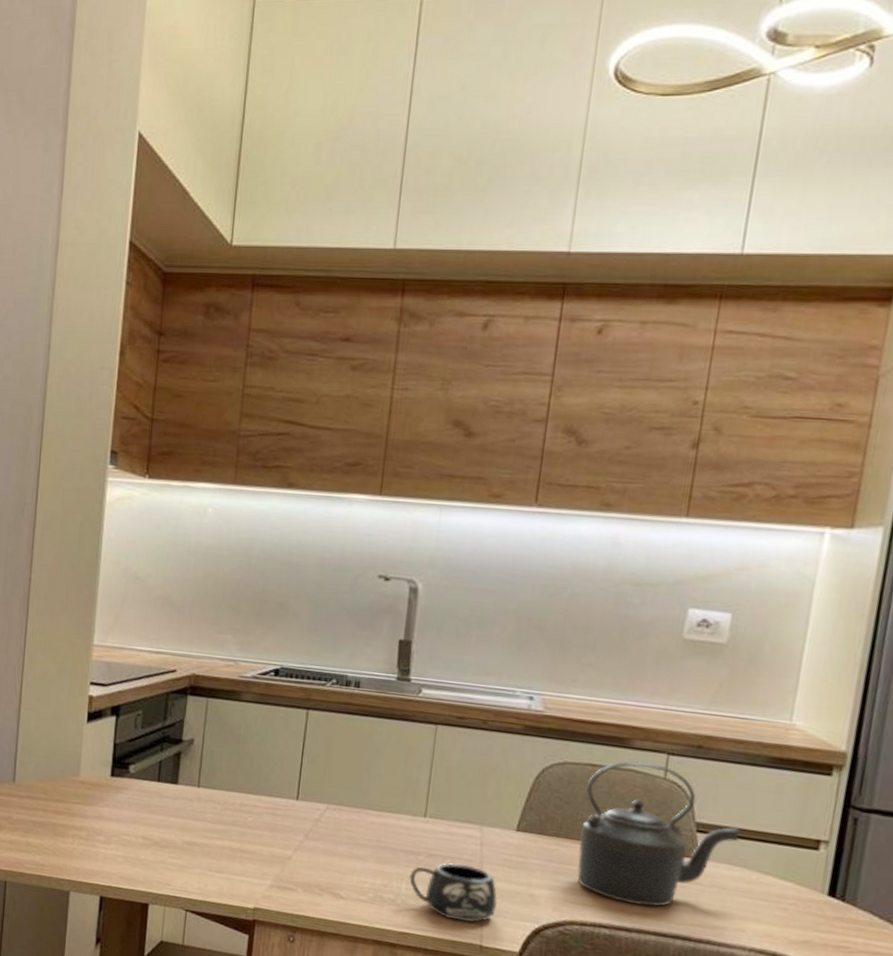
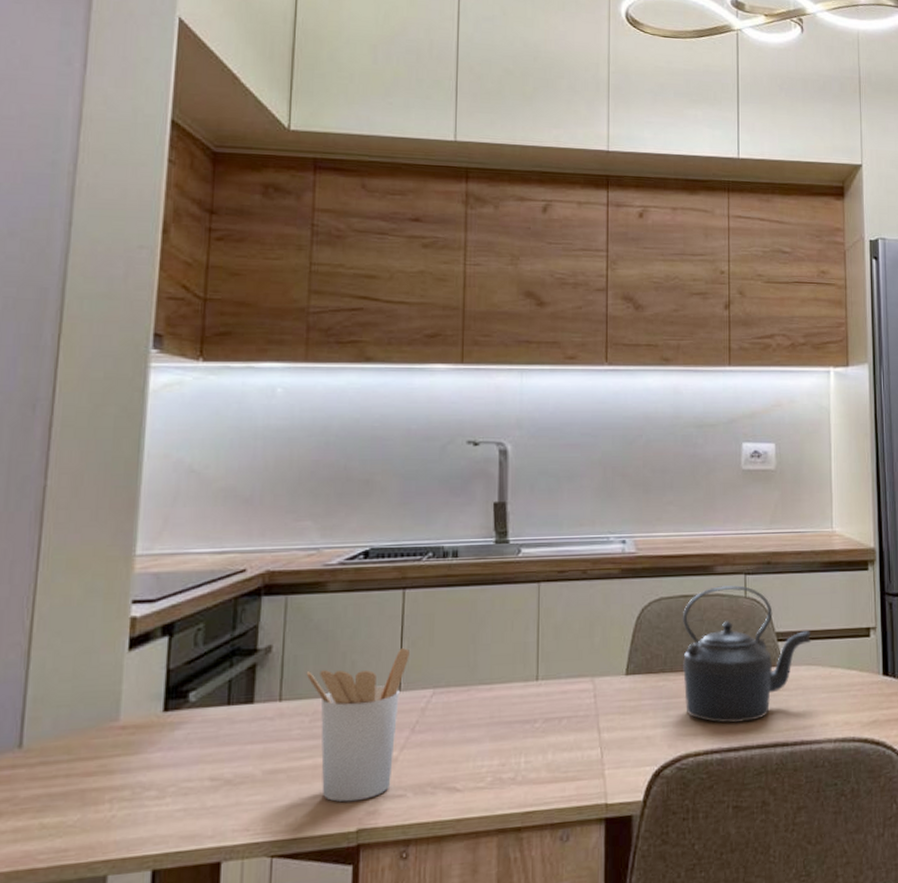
utensil holder: none [220,762,309,885] -> present [306,647,409,802]
mug: present [408,863,498,923] -> none [526,721,617,784]

